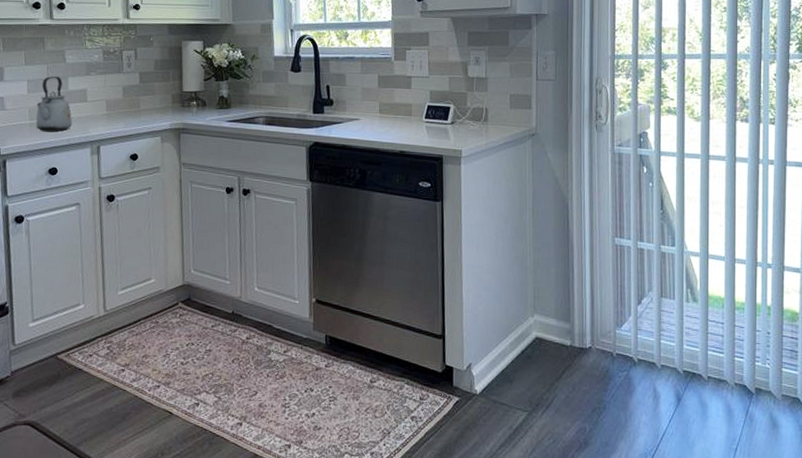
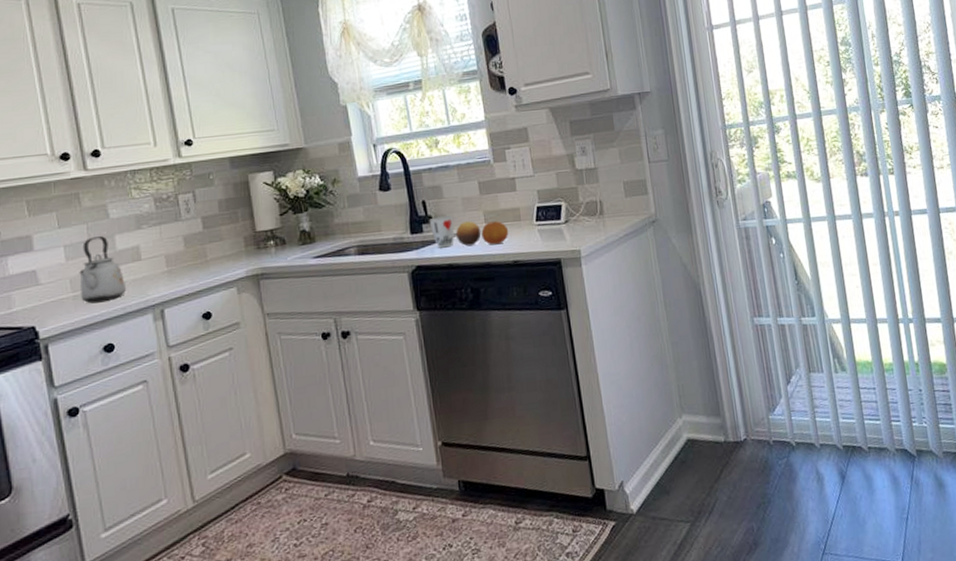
cup: none [330,101,352,130] -> present [429,215,455,248]
fruit: none [353,109,375,132] -> present [456,221,482,247]
fruit: none [375,113,400,134] -> present [481,221,509,245]

